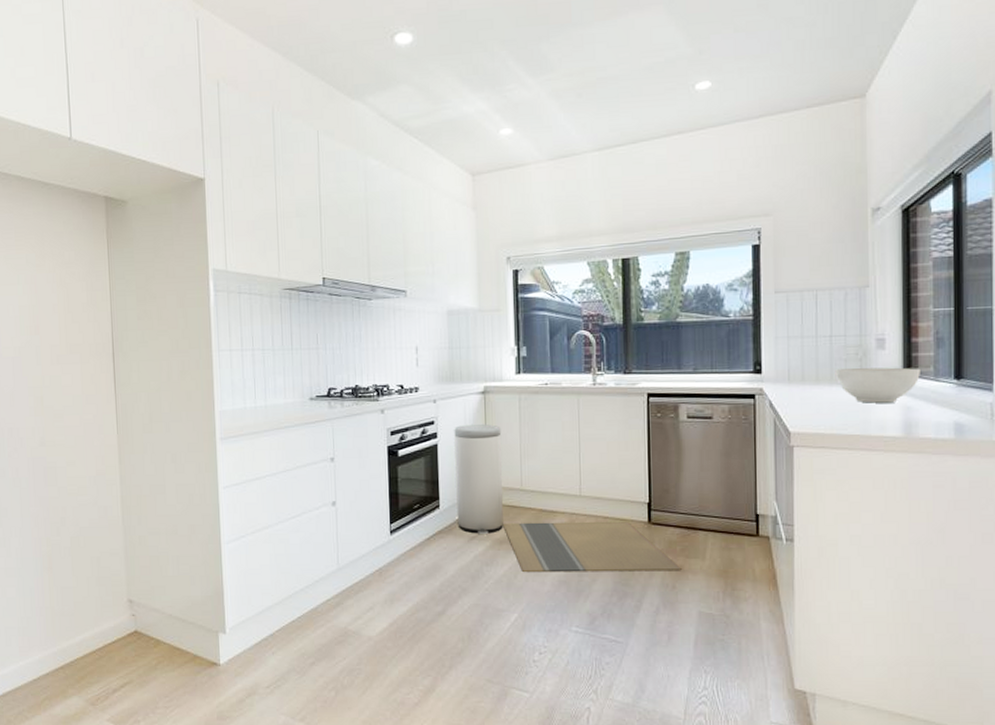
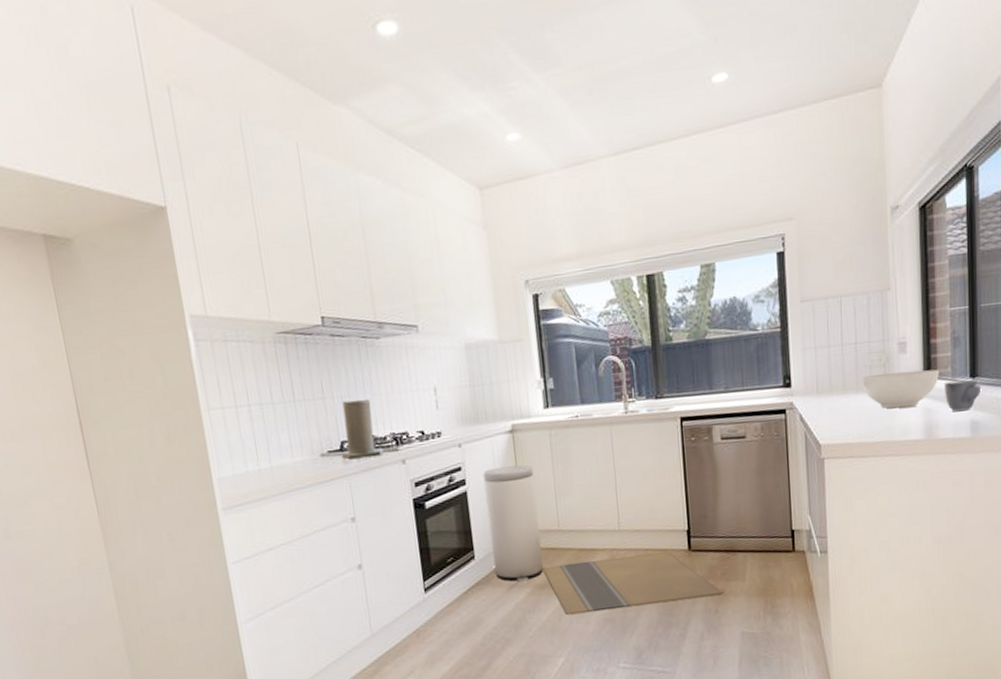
paper towel: none [328,352,365,405] -> present [342,398,384,460]
mug: none [925,381,966,412] -> present [943,380,980,412]

